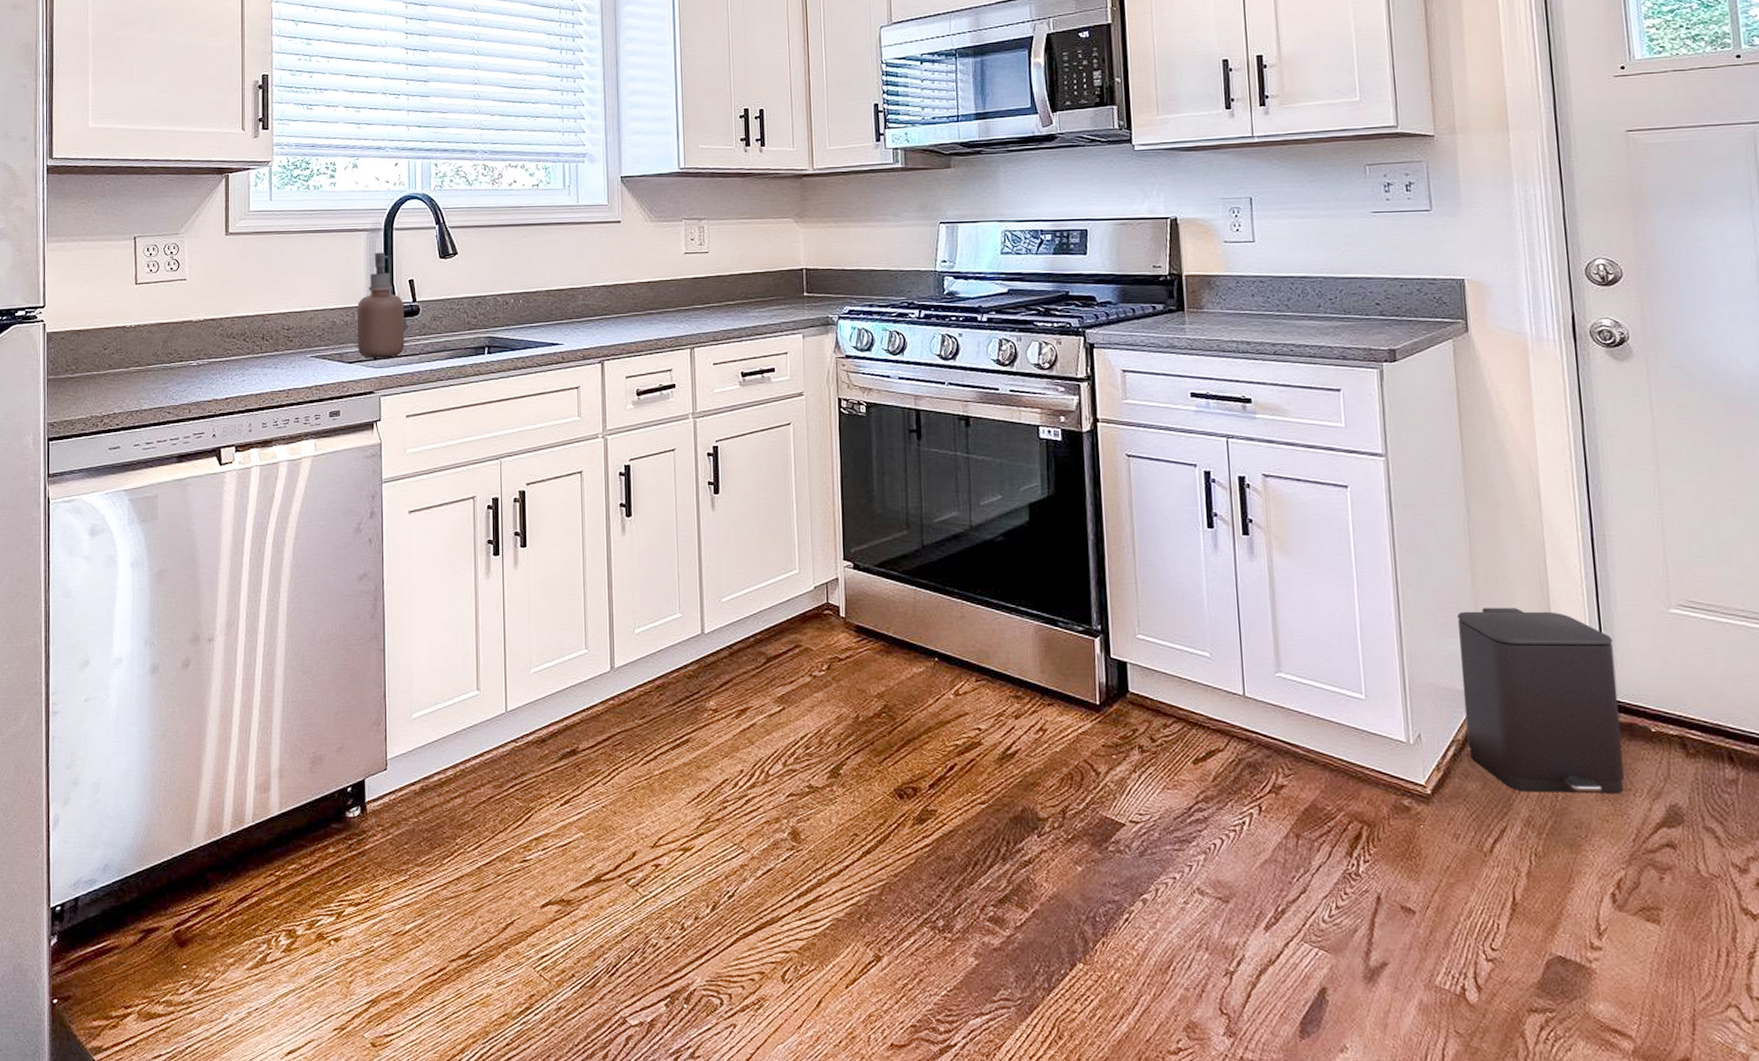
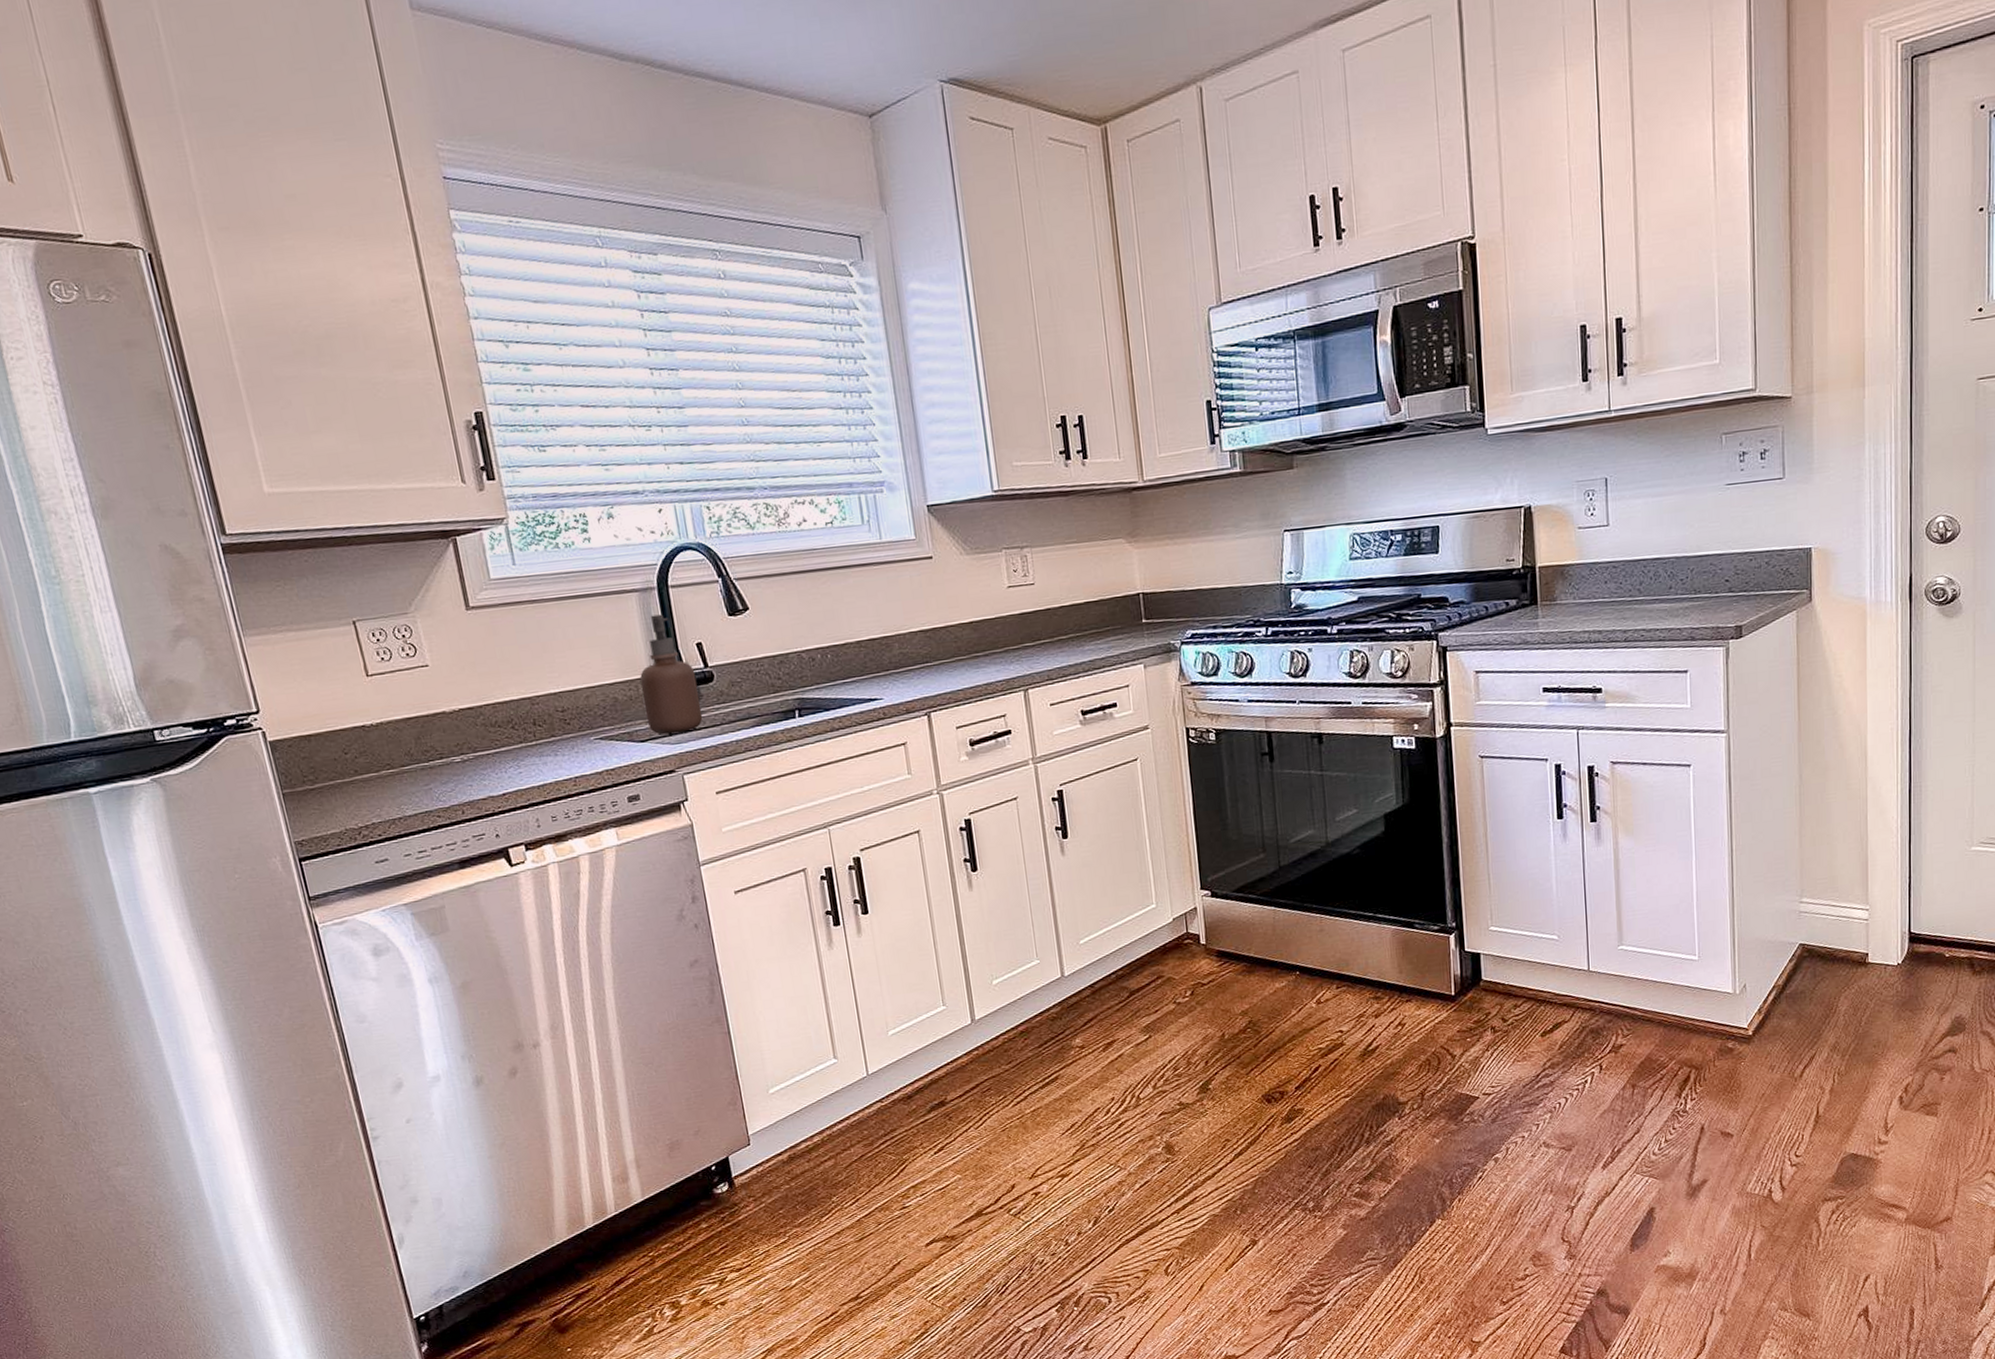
pedal bin: present [1458,608,1624,793] -> none [1785,861,1920,1023]

